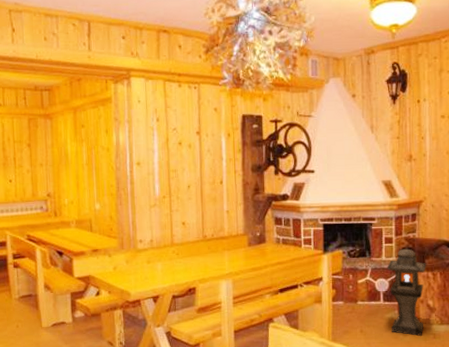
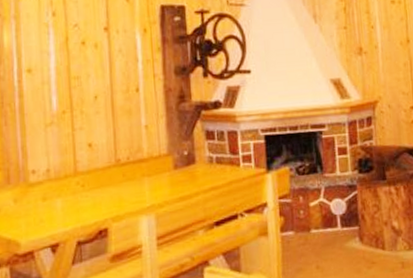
lantern: present [386,248,426,336] -> none [342,159,390,267]

